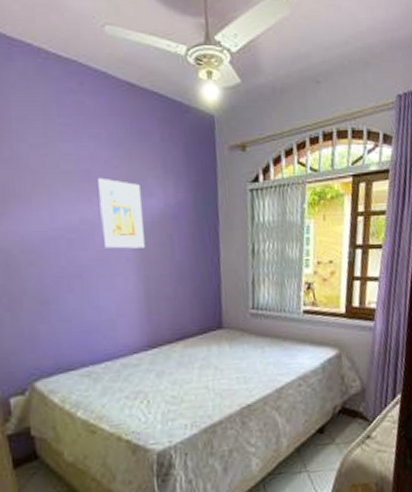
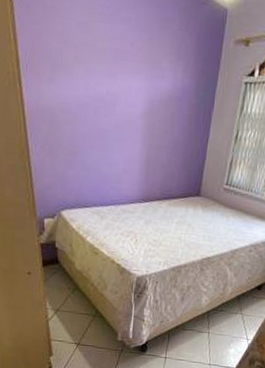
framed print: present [98,177,145,249] -> none [121,57,156,122]

